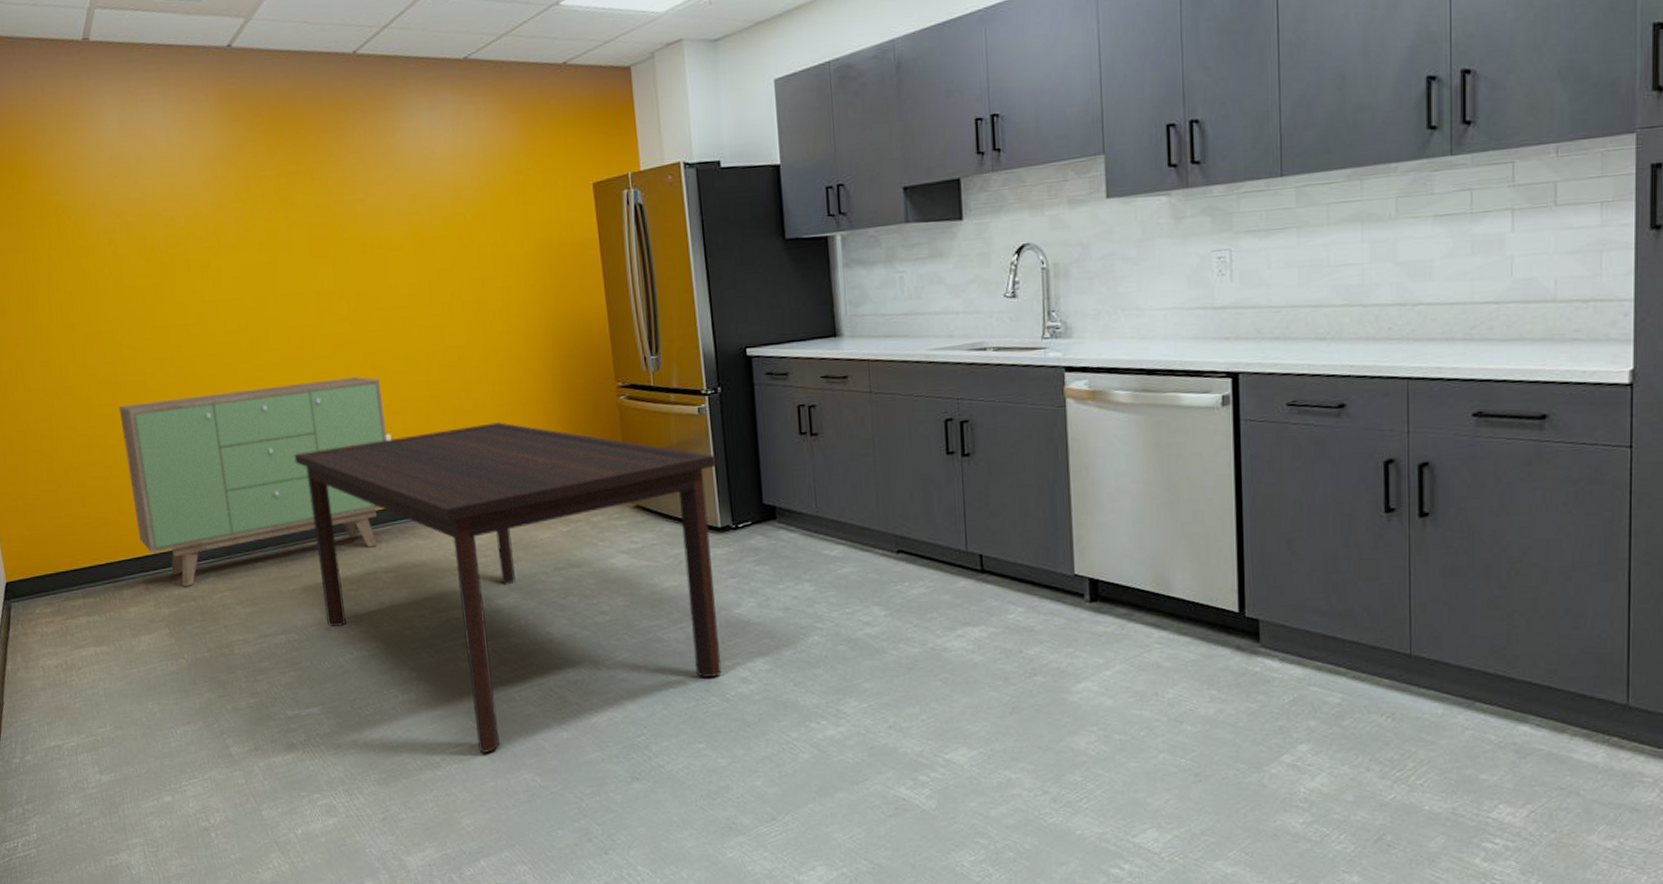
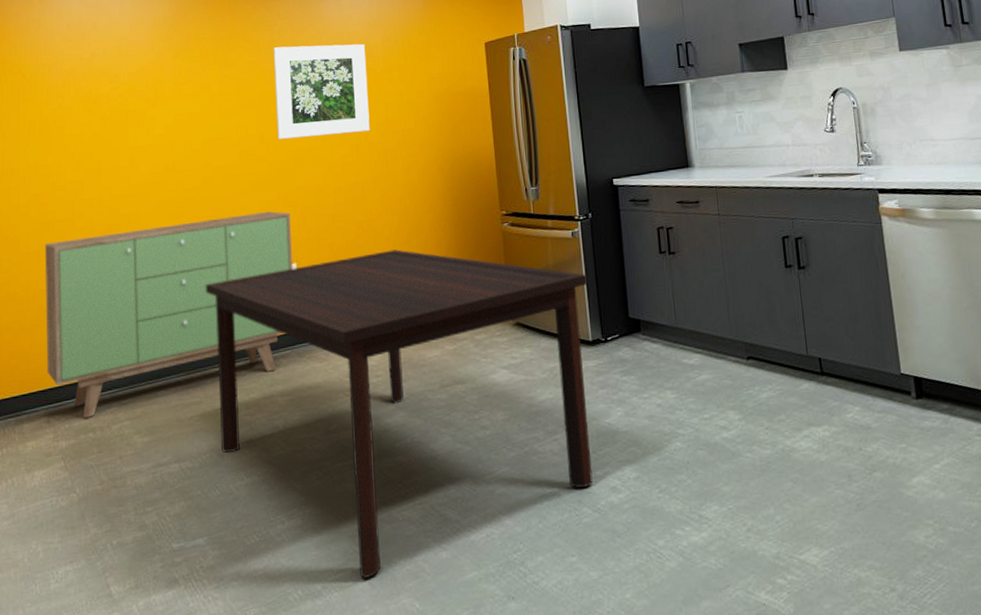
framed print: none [345,183,463,296] -> present [273,43,370,139]

